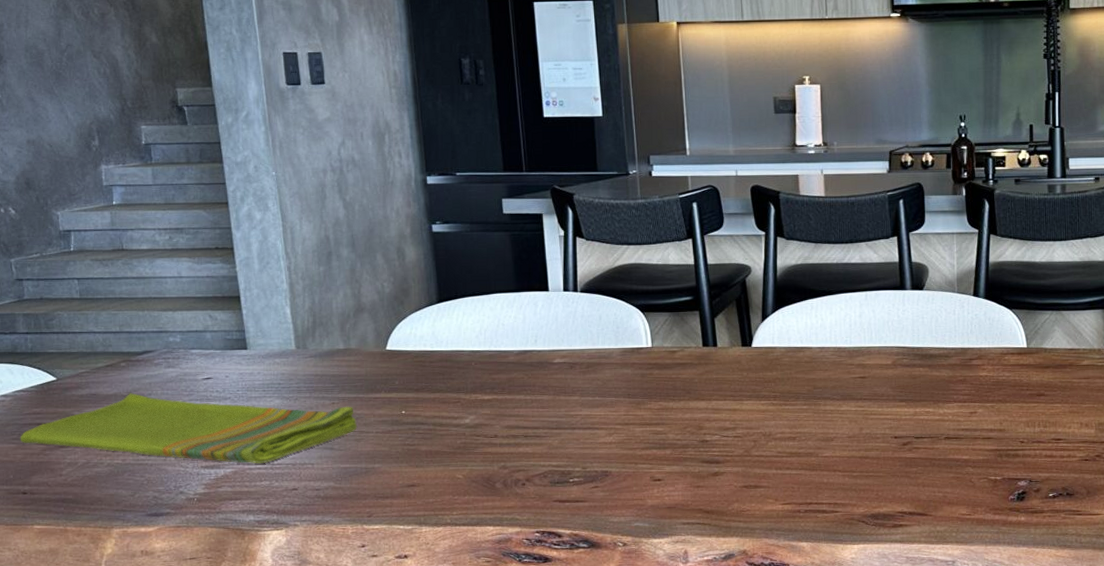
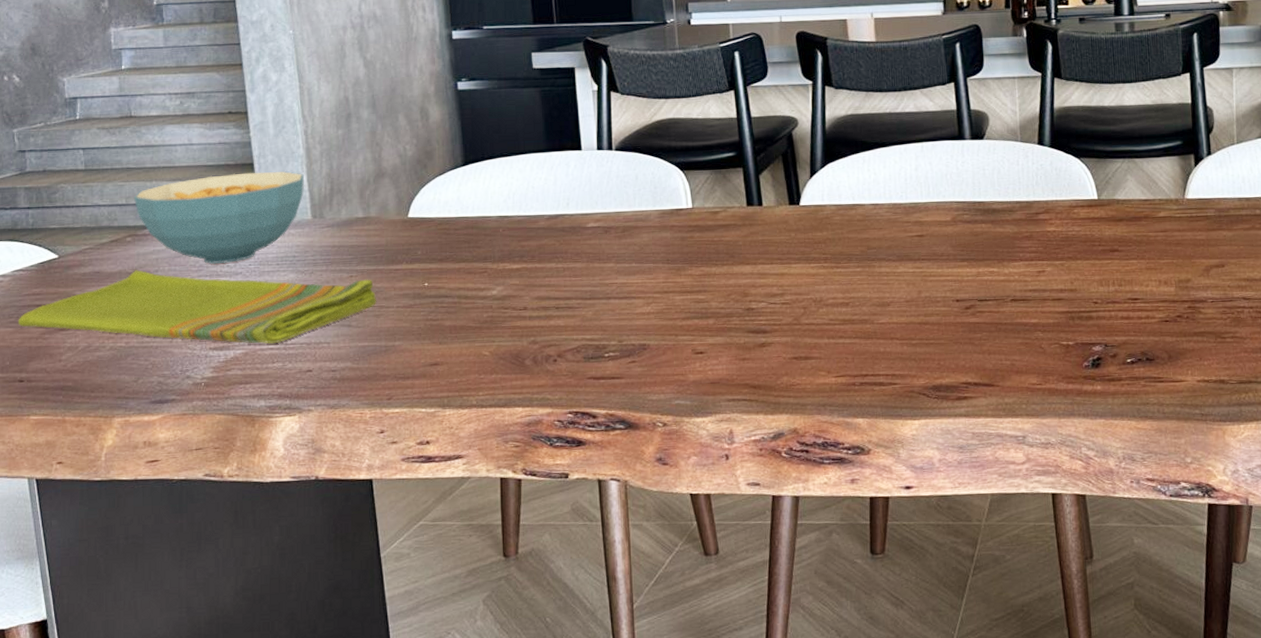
cereal bowl: none [127,304,288,390] -> present [133,171,304,265]

